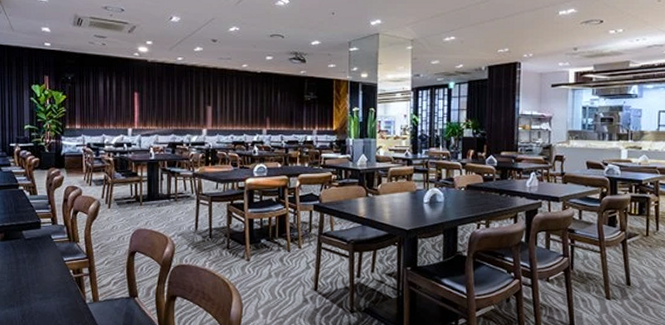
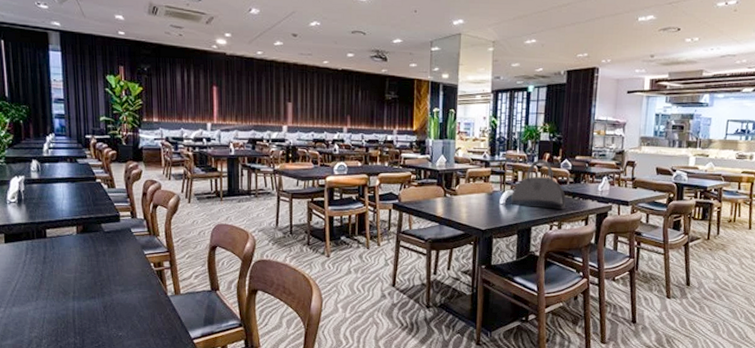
handbag: none [435,156,493,207] -> present [511,159,566,209]

